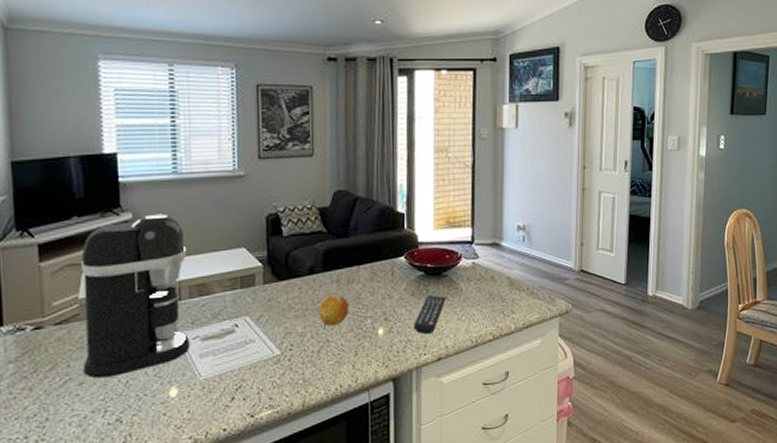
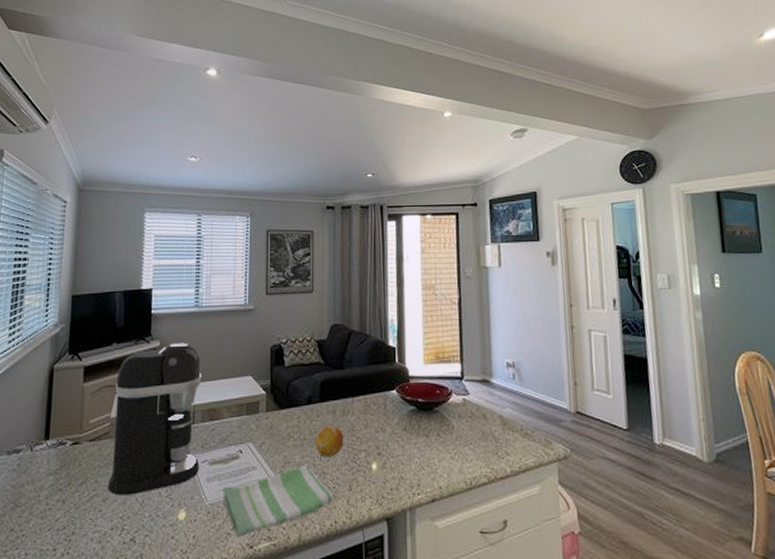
dish towel: none [218,335,339,407] -> present [222,466,334,536]
remote control: present [413,294,446,335] -> none [406,430,438,473]

